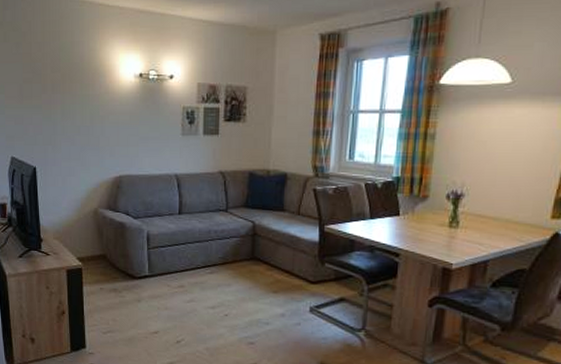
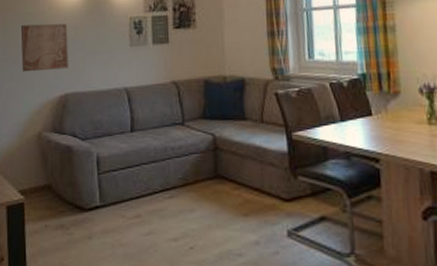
wall art: none [78,107,123,153] -> present [20,23,68,72]

